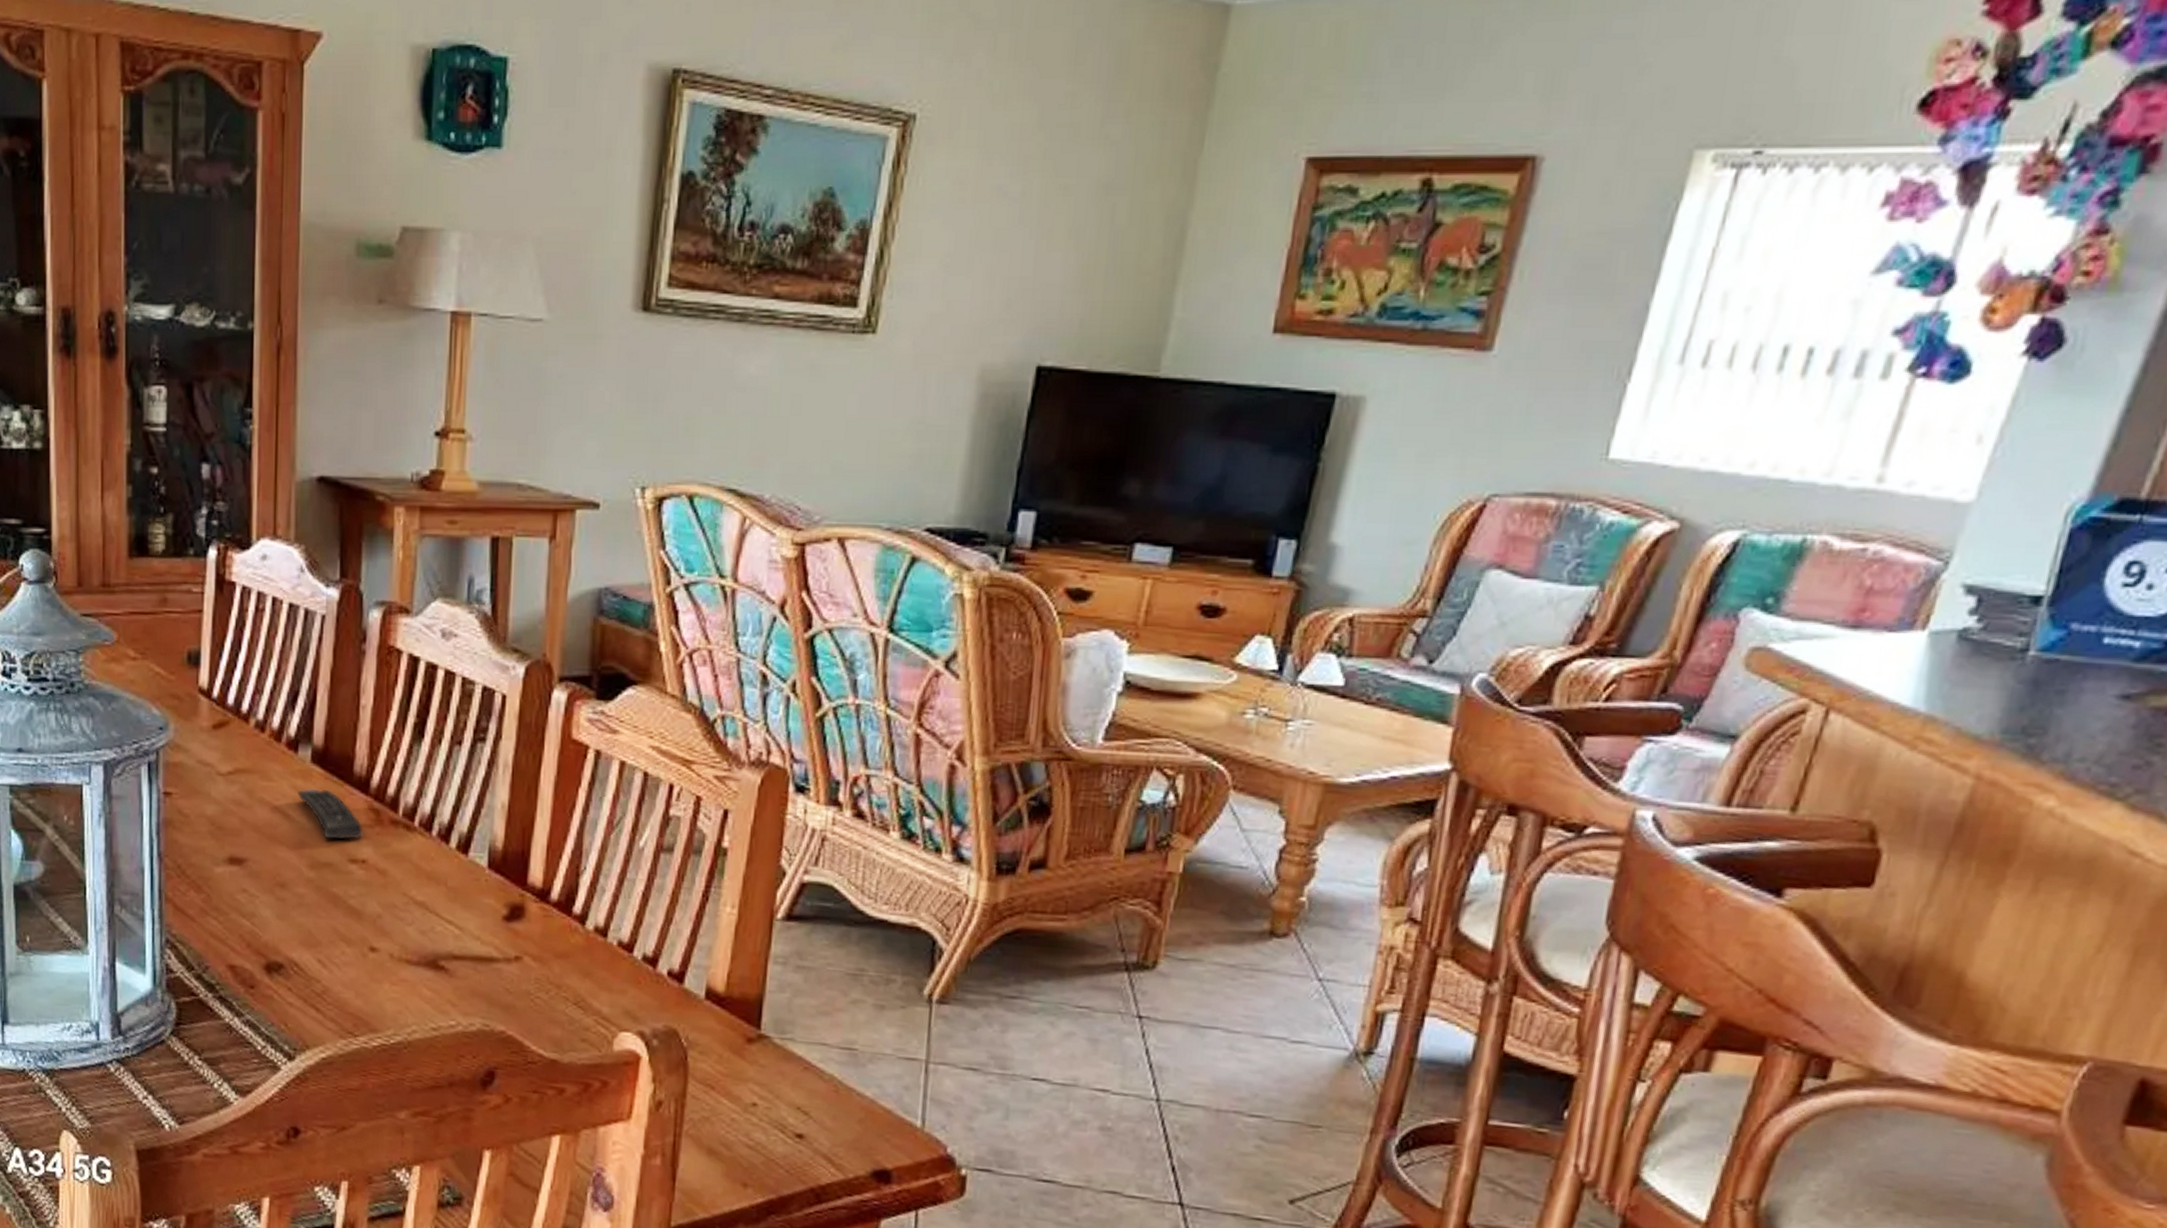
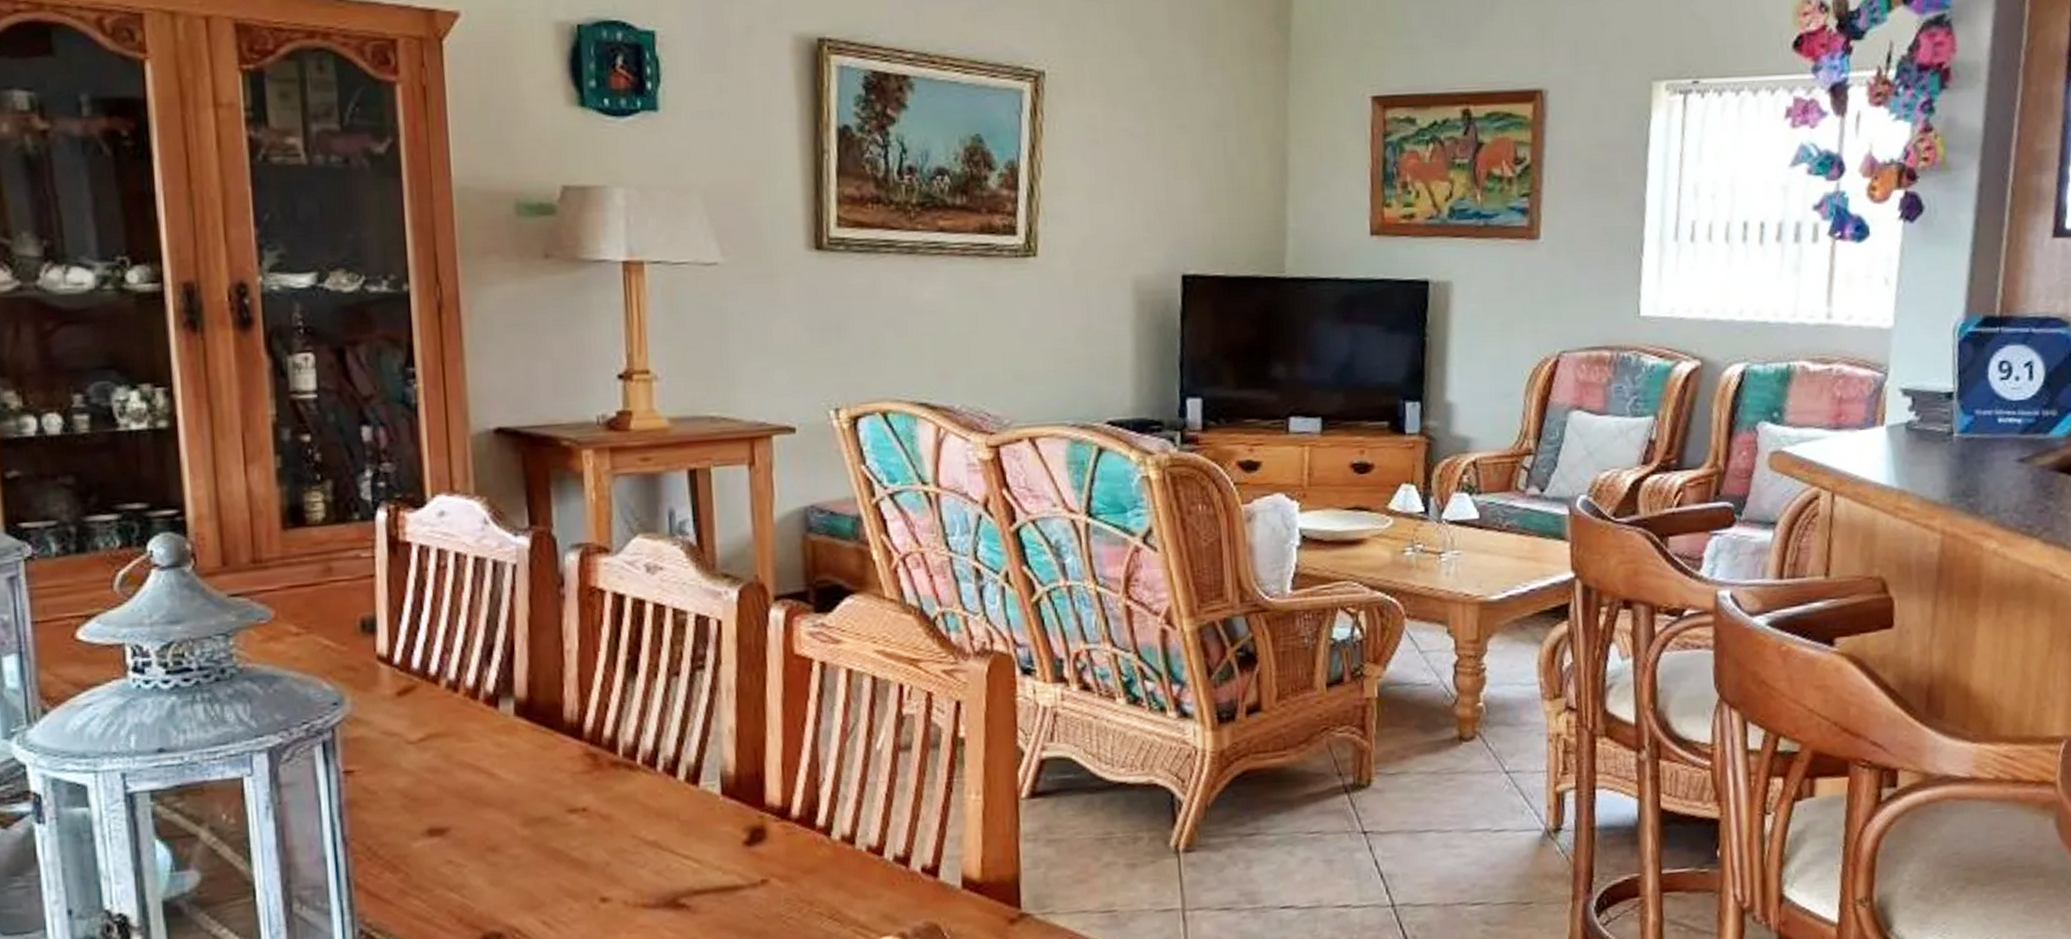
remote control: present [297,788,363,840] -> none [502,742,581,792]

